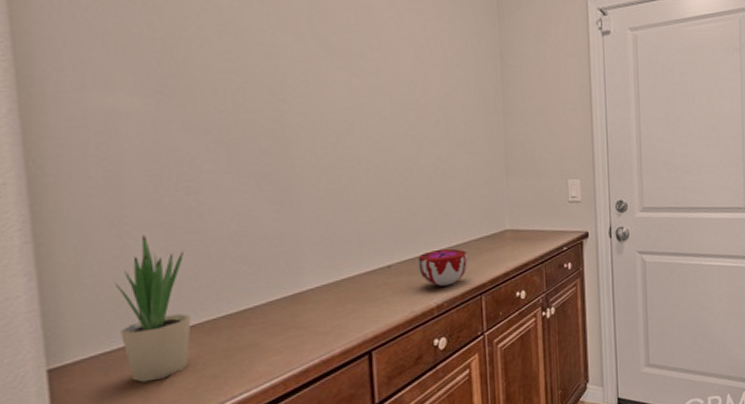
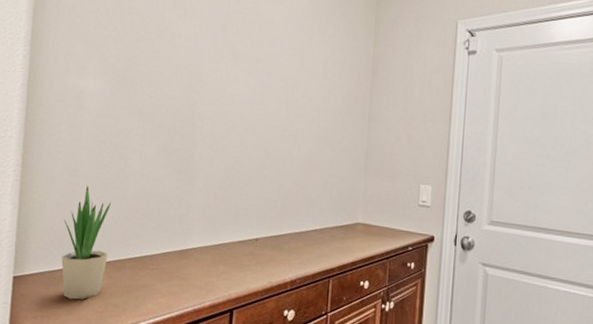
decorative bowl: present [418,248,468,287] -> none [280,231,323,265]

